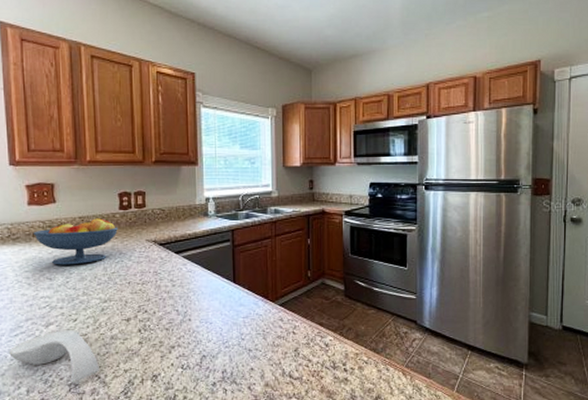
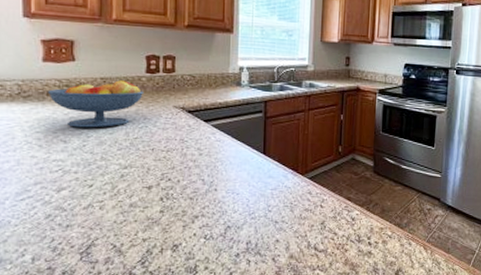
spoon rest: present [9,330,99,383] -> none [13,196,115,251]

